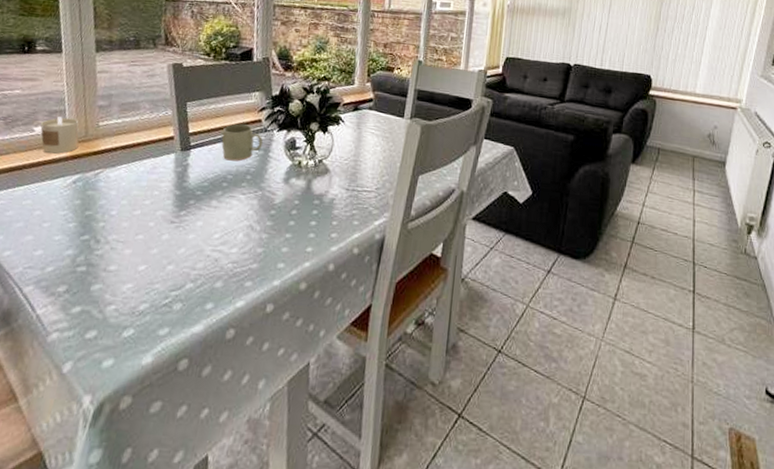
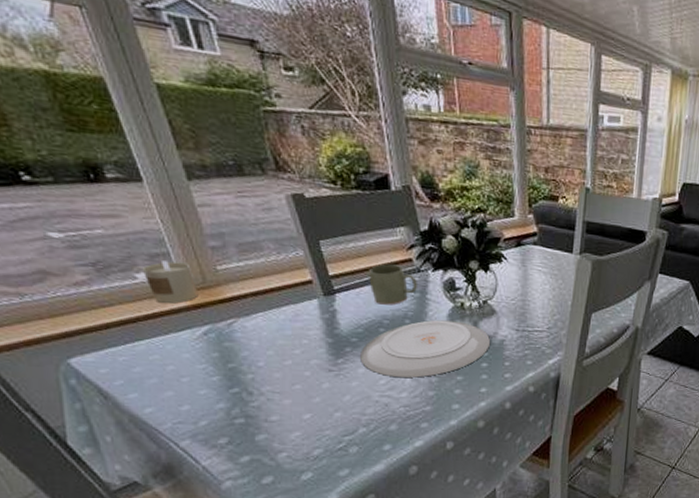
plate: none [201,176,321,234] -> present [360,319,490,378]

